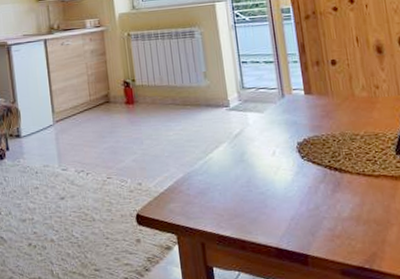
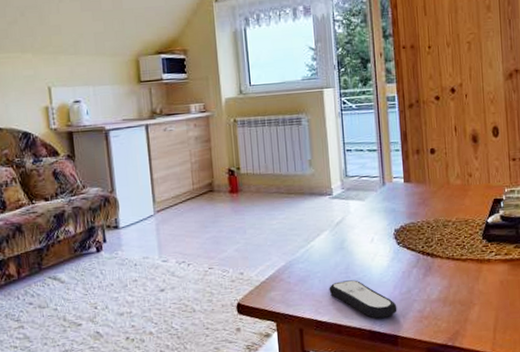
remote control: none [230,194,306,235] -> present [329,280,397,318]

